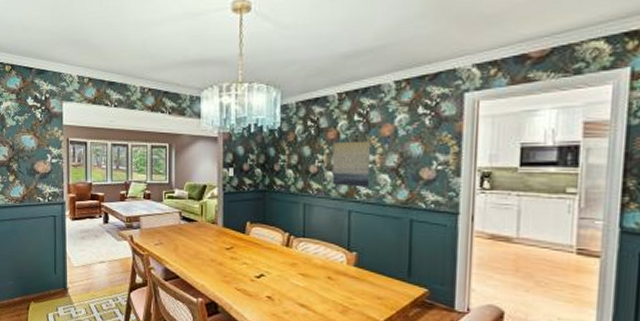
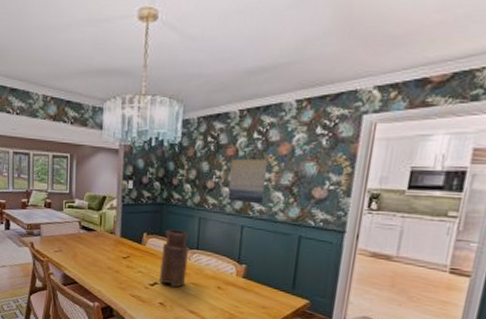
vase: none [266,217,294,279] -> present [160,229,189,288]

